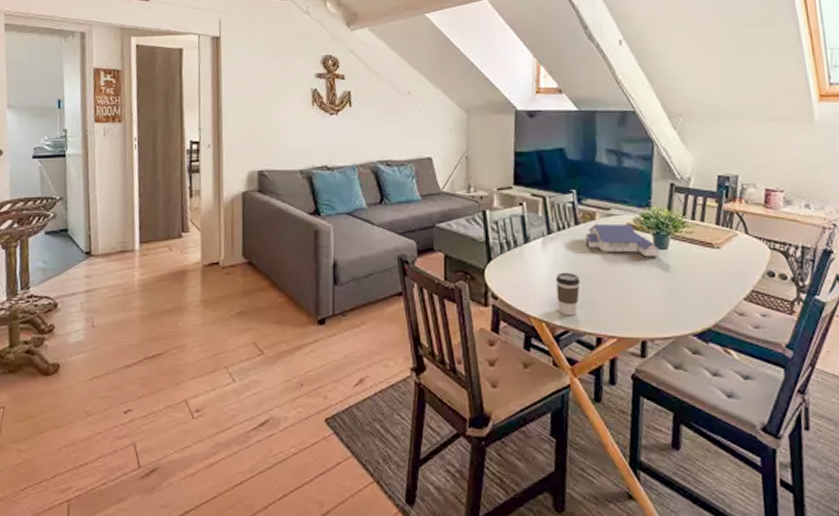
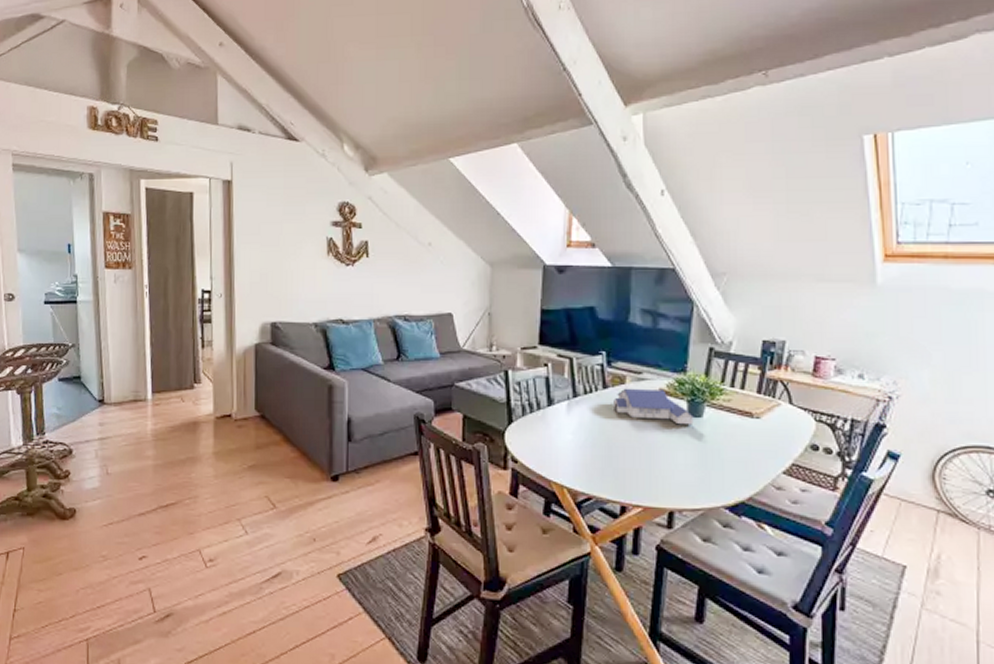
coffee cup: present [556,272,580,316] -> none [580,437,606,483]

